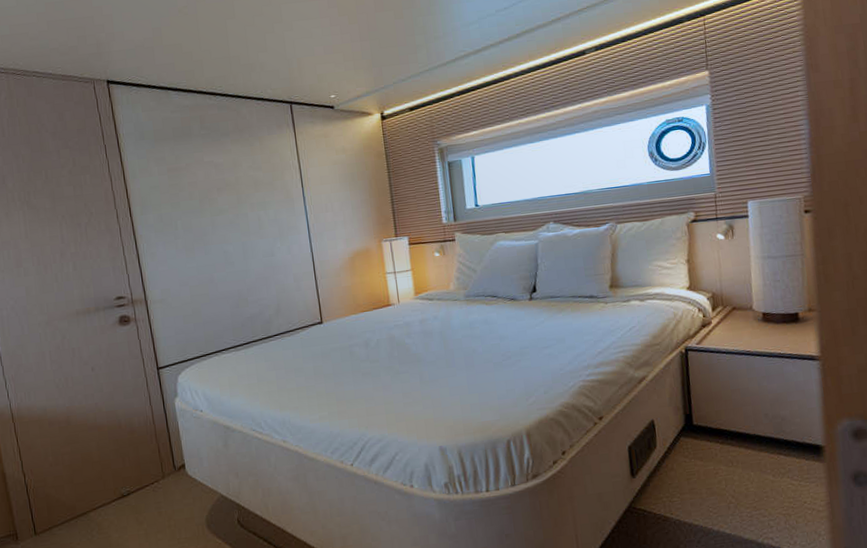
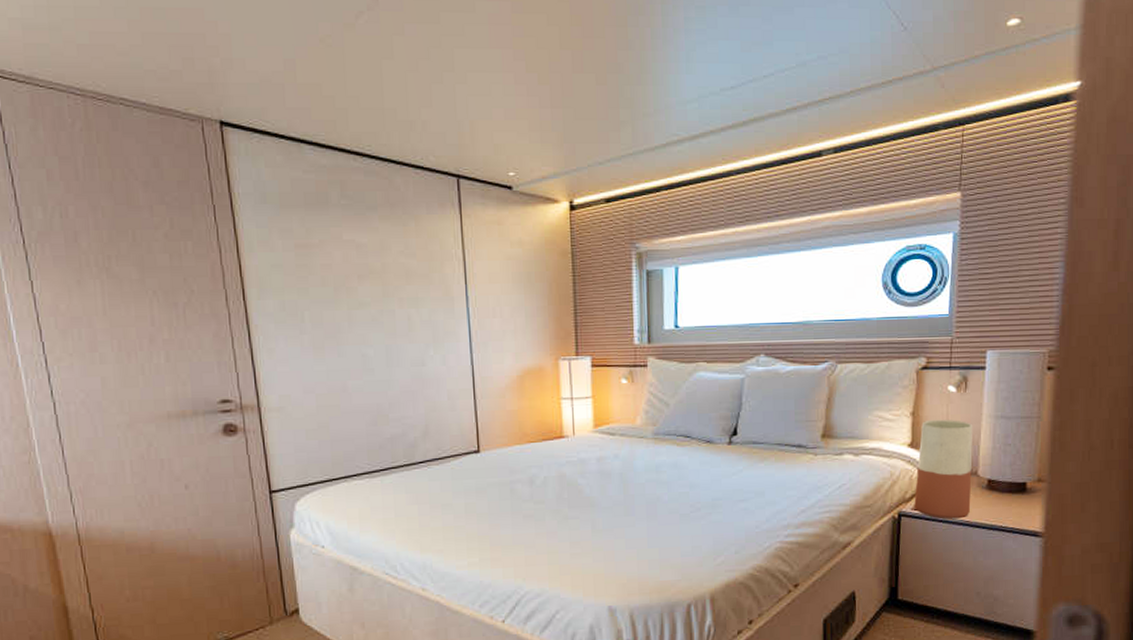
vase: none [697,263,750,351] -> present [914,419,973,520]

